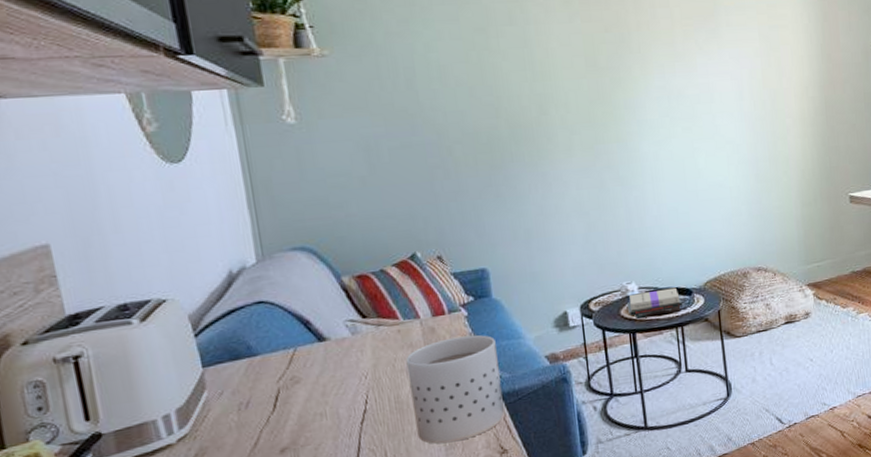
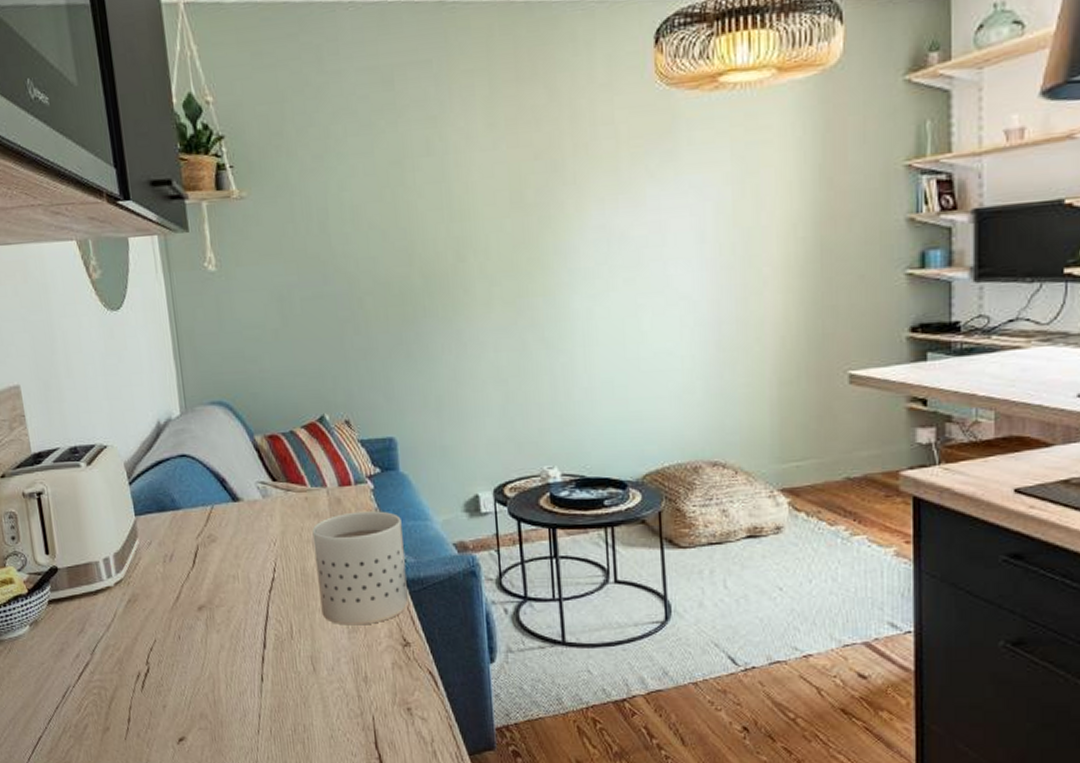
books: present [626,287,683,319] -> none [546,478,615,511]

